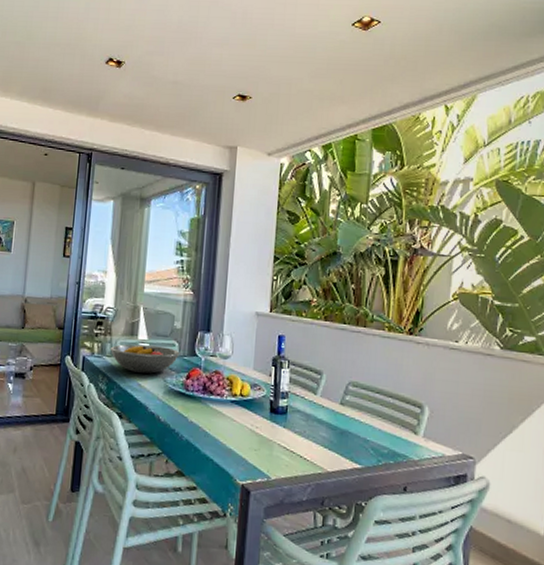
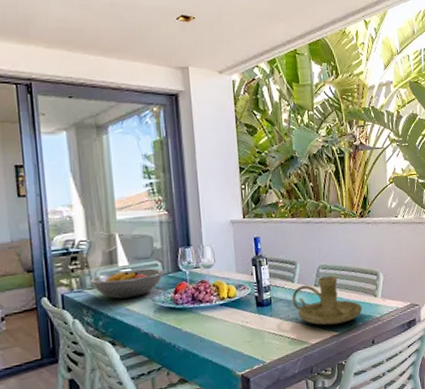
candle holder: none [311,395,397,457] -> present [292,276,363,325]

